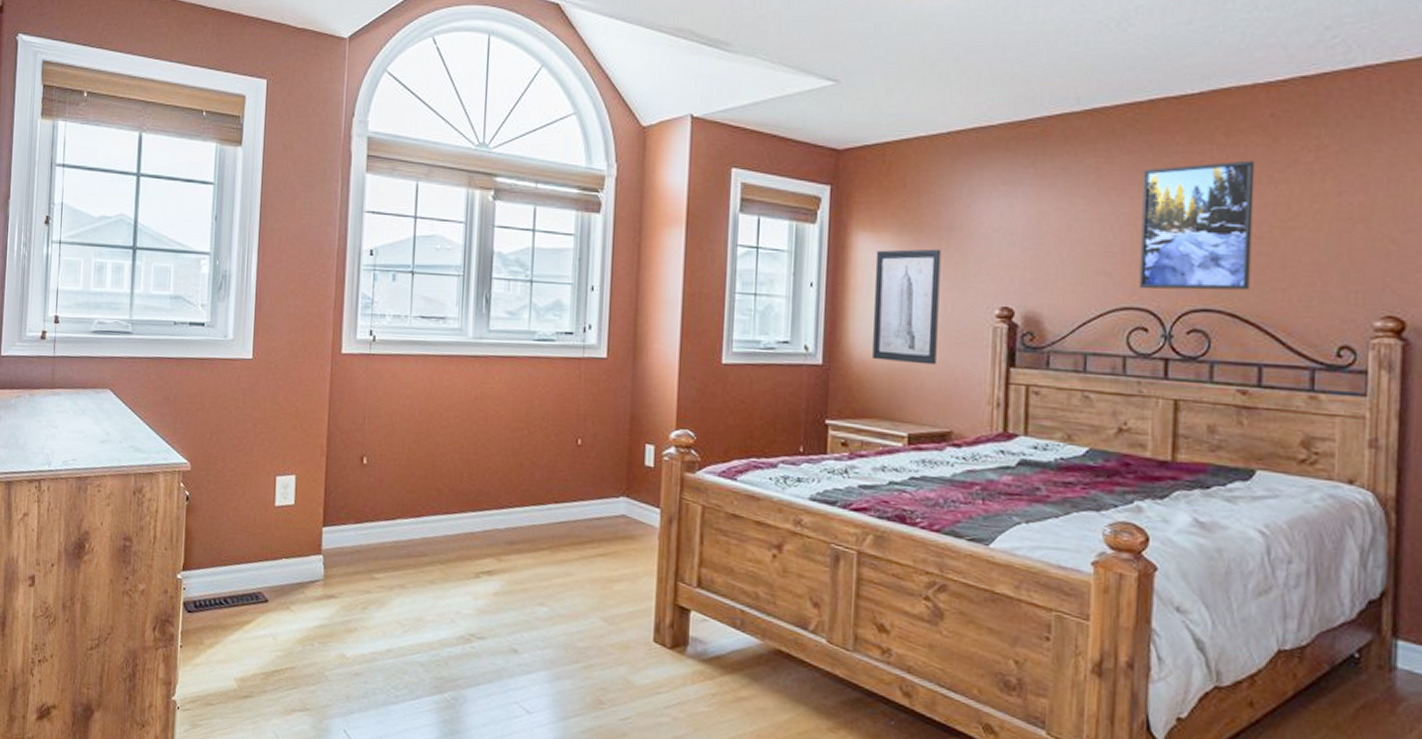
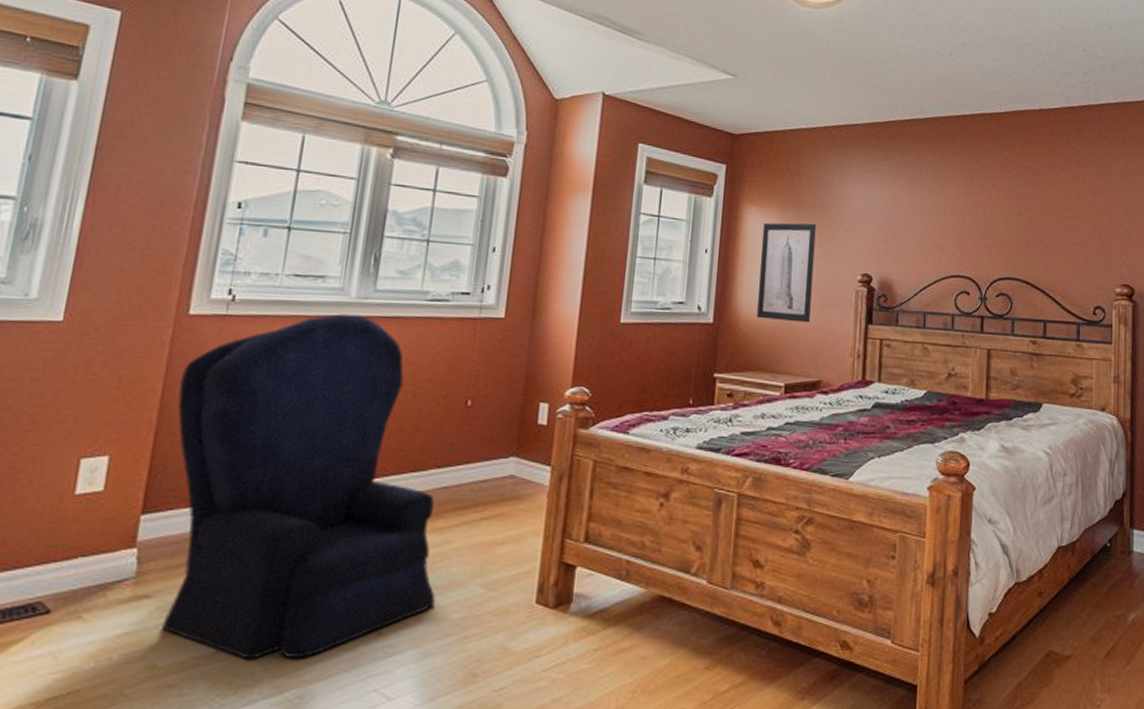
armchair: none [340,353,563,666] -> present [162,314,436,660]
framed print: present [1138,160,1256,290] -> none [963,165,1041,264]

